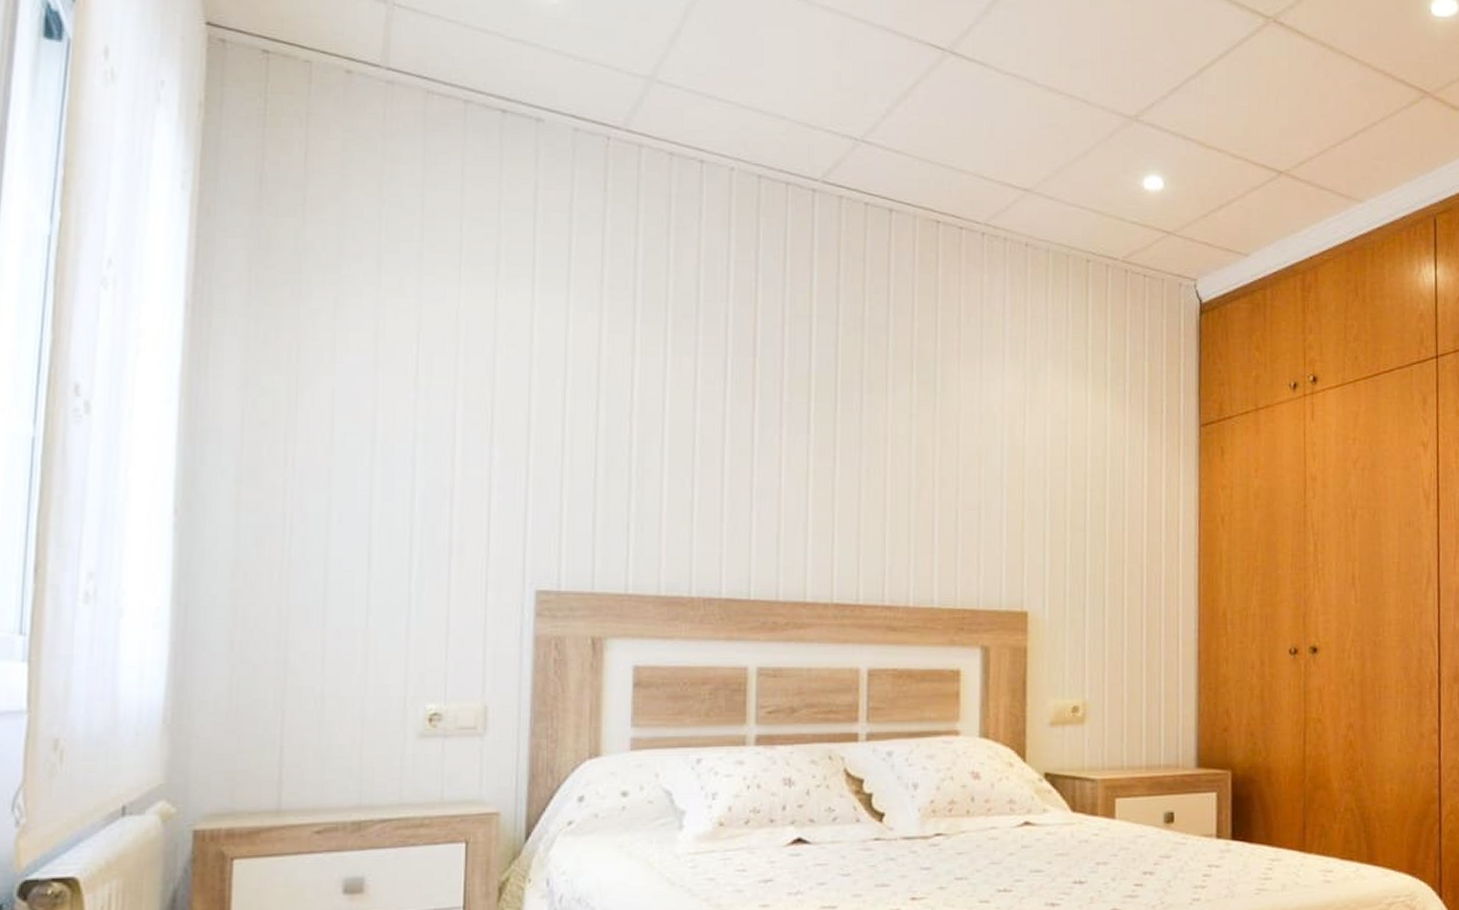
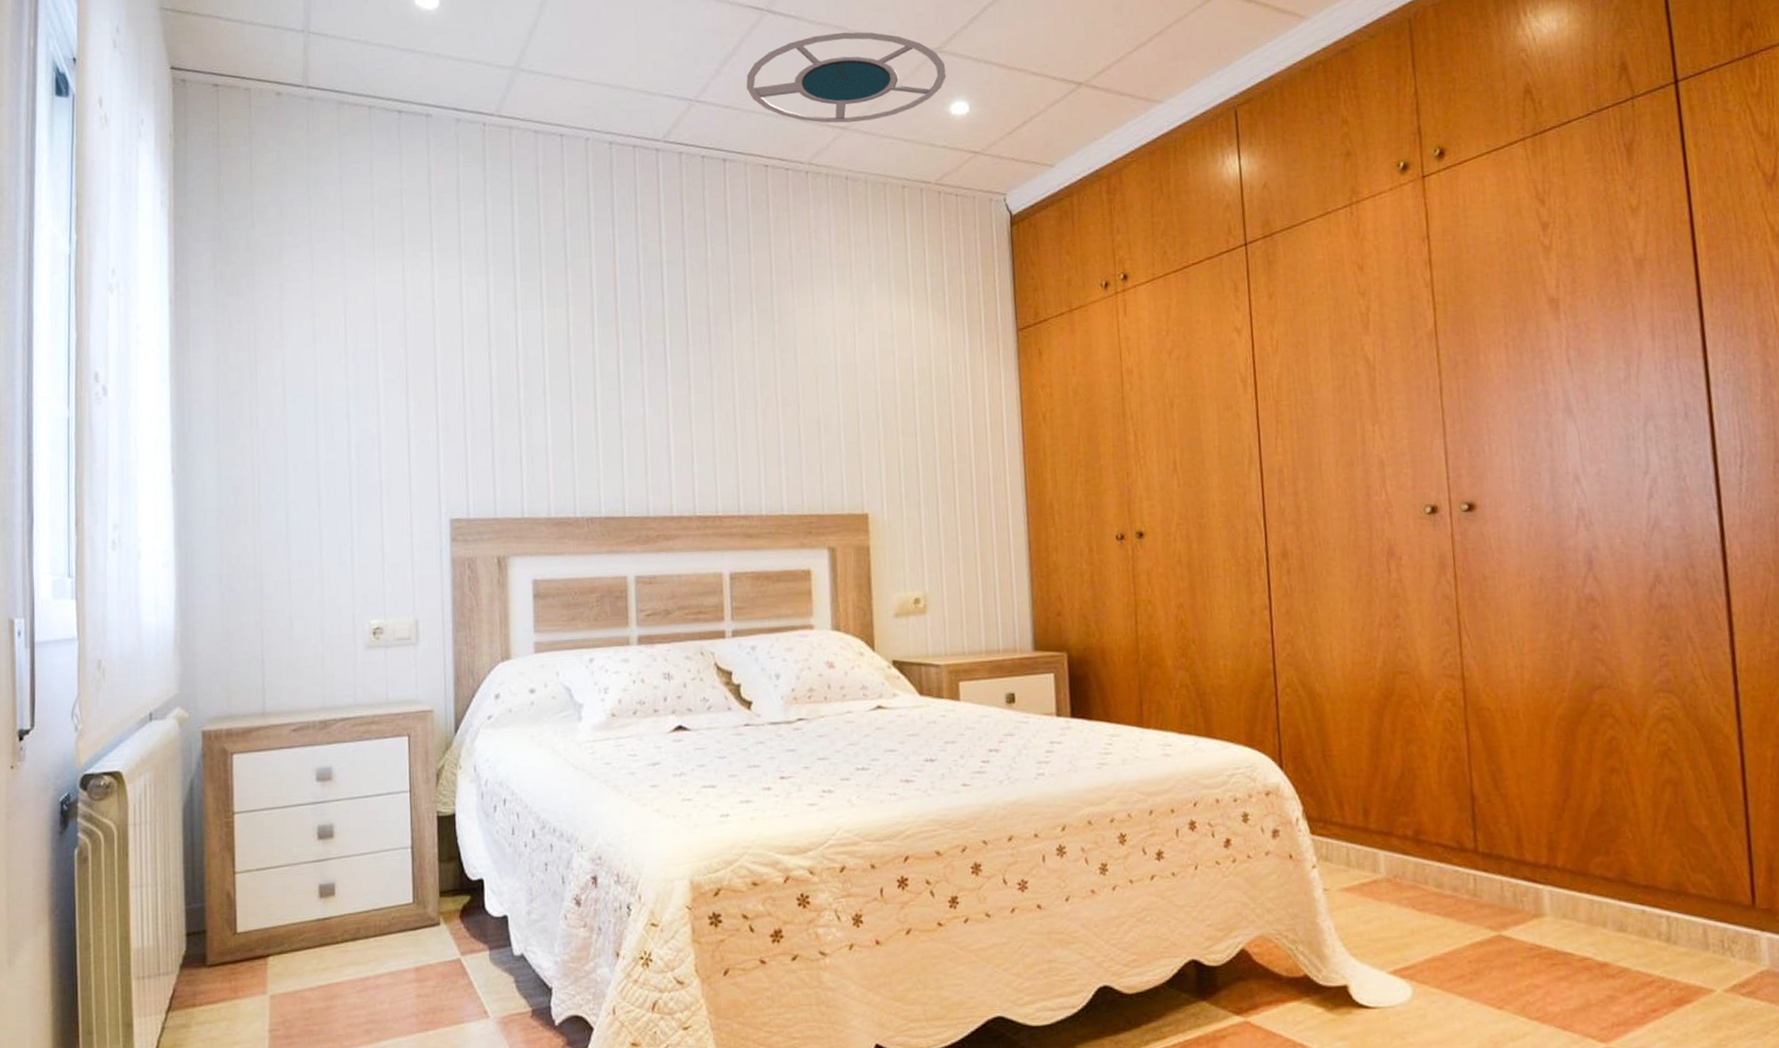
ceiling lamp: none [921,85,1141,186] -> present [746,32,947,123]

